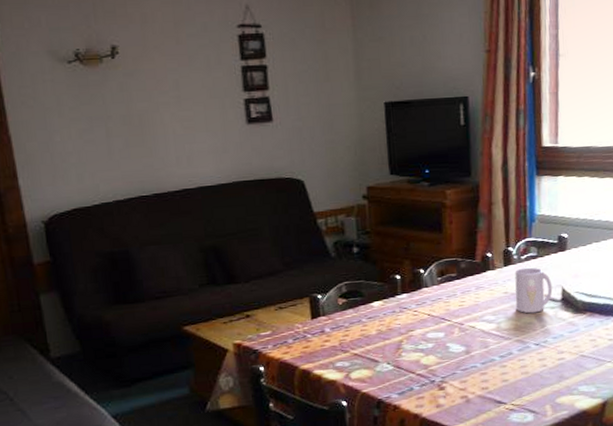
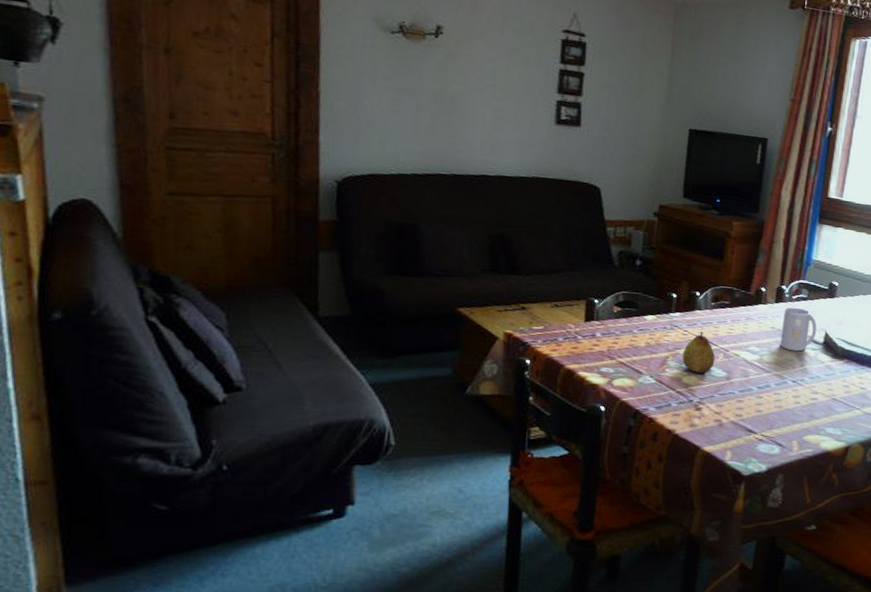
fruit: none [416,309,451,352] -> present [682,331,715,374]

